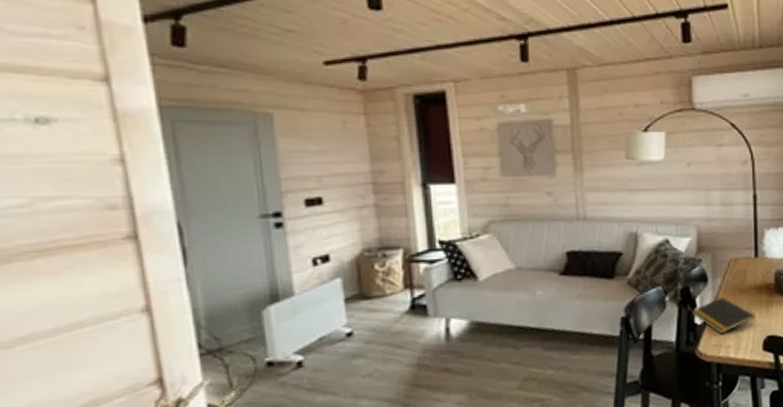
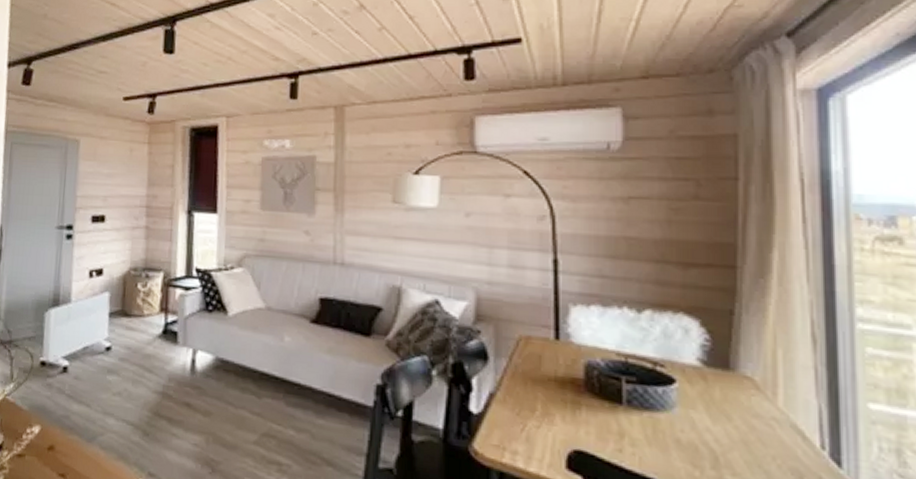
notepad: present [691,297,755,334] -> none [465,384,555,434]

